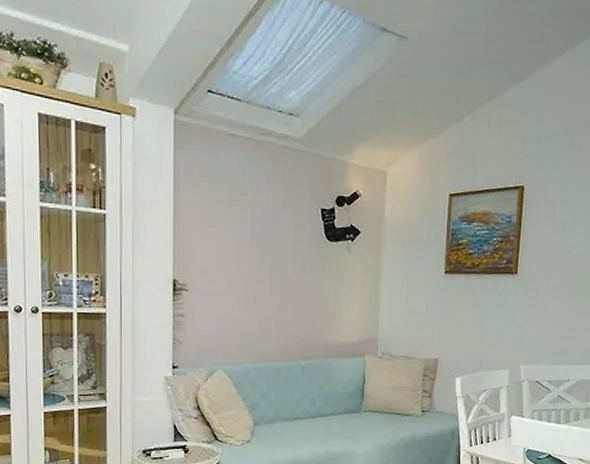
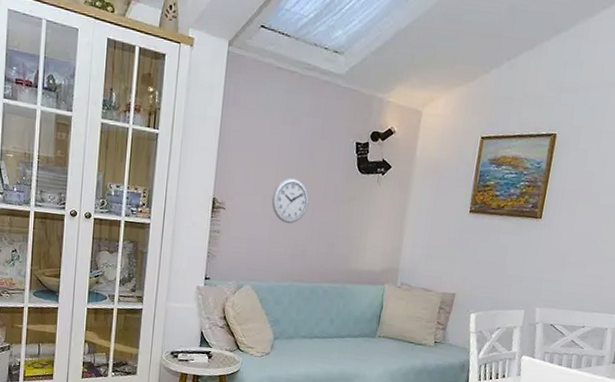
wall clock: none [237,251,277,300] -> present [271,177,309,224]

